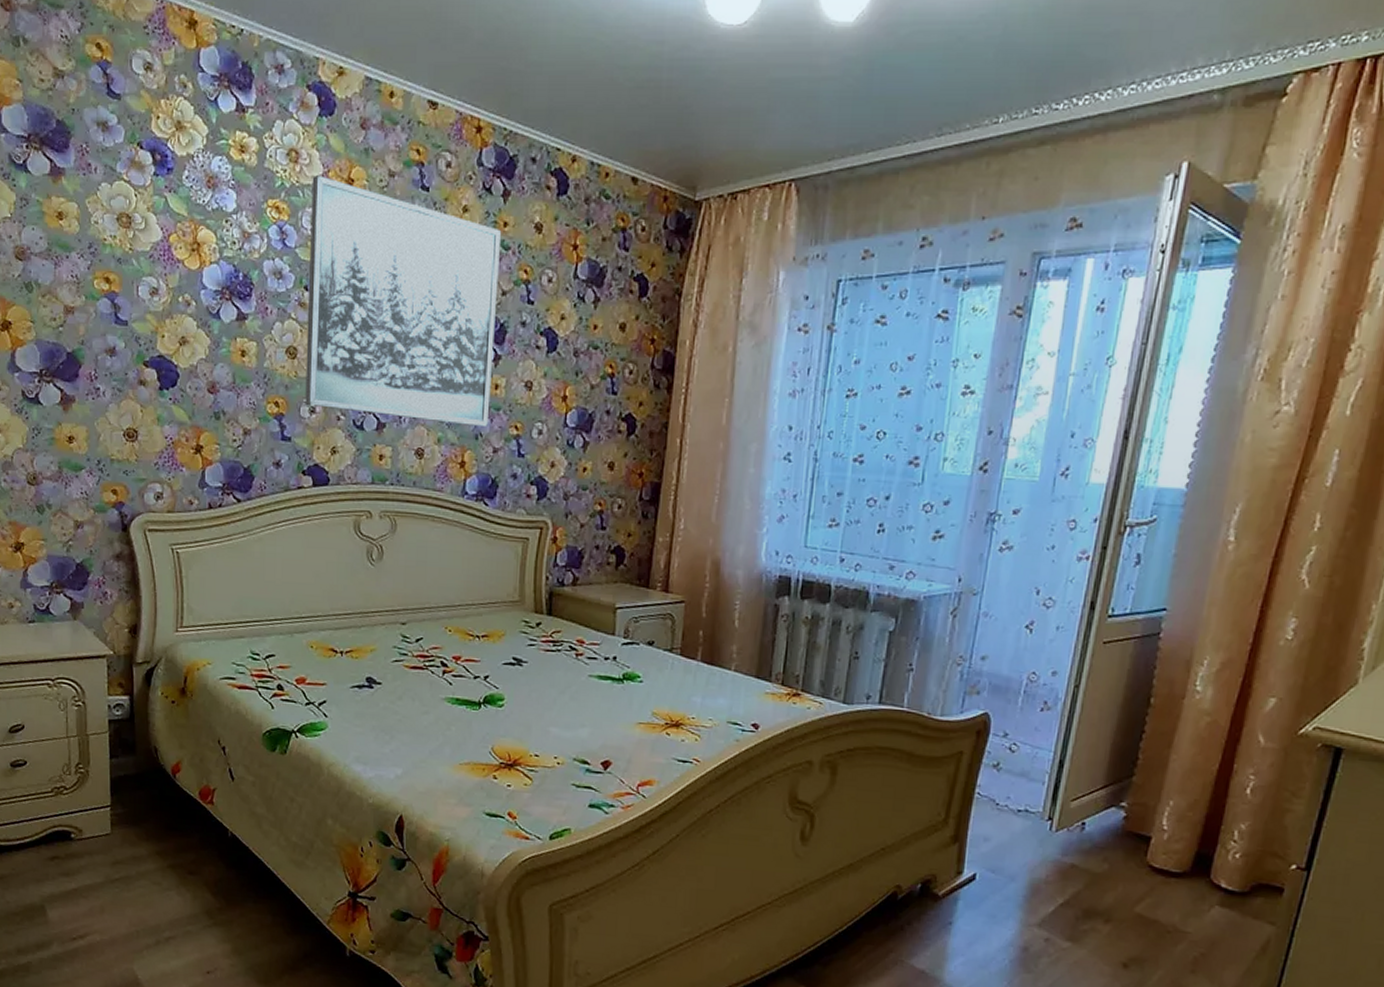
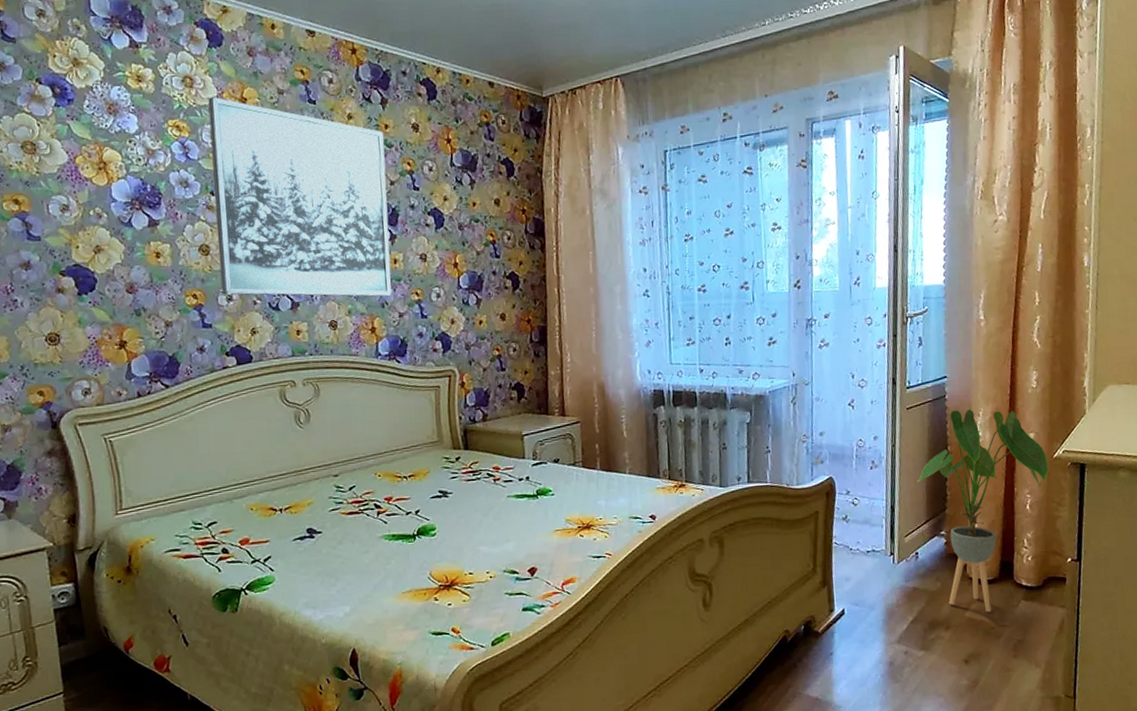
house plant: none [1100,654,1290,912] -> present [917,409,1049,613]

